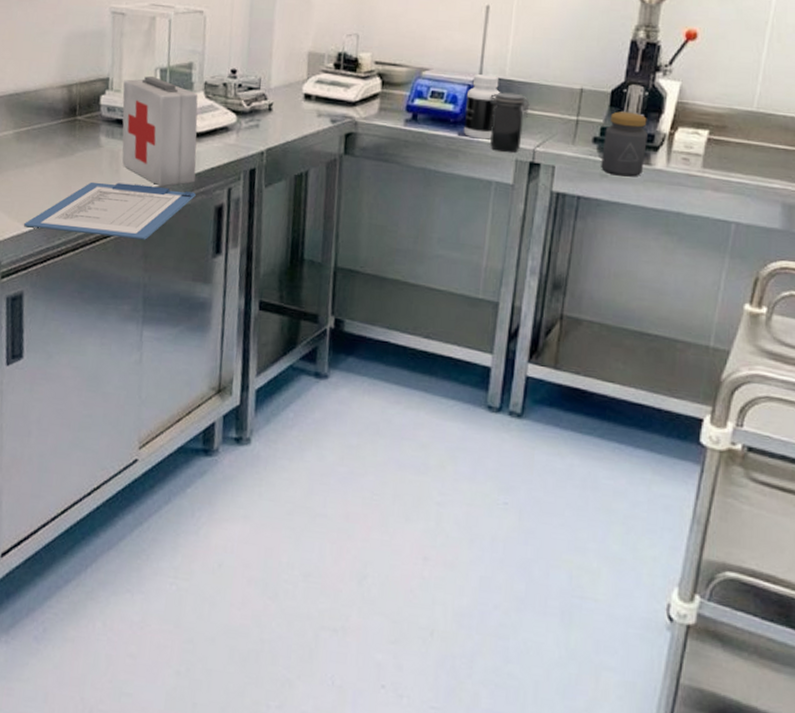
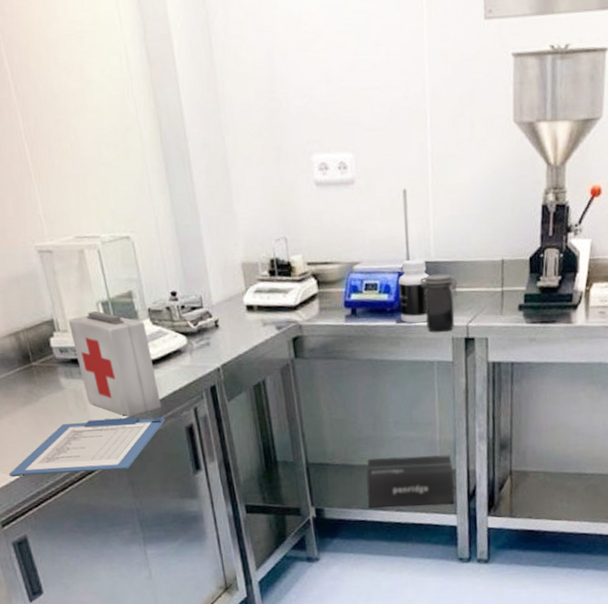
box: none [393,273,497,341] -> present [366,454,455,508]
jar: present [601,111,648,177] -> none [528,275,567,338]

